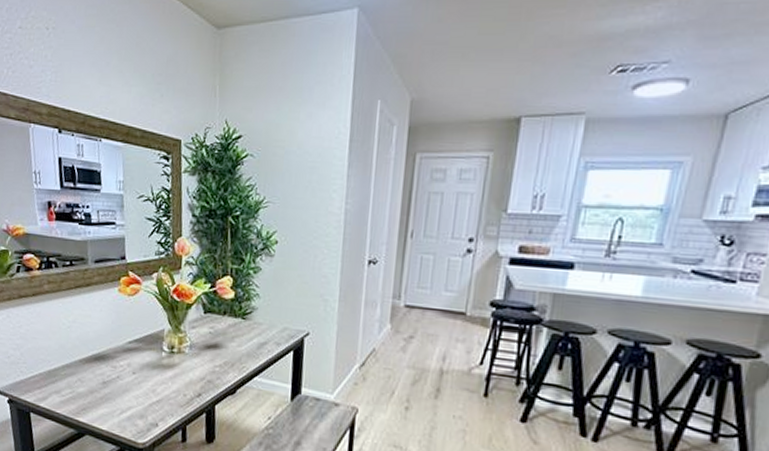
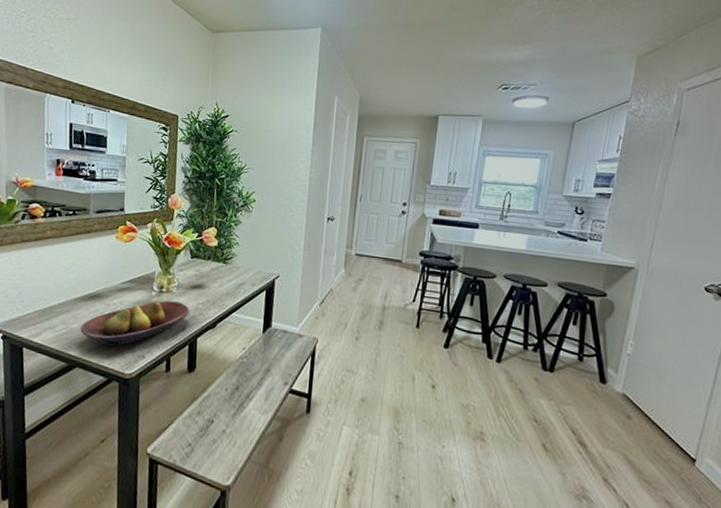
fruit bowl: none [87,362,206,414] -> present [80,300,190,347]

